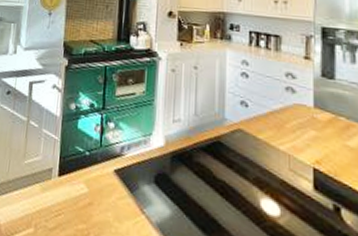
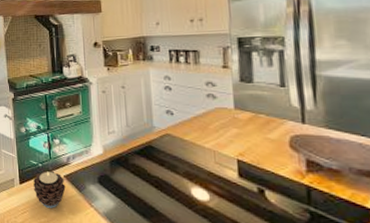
candle: none [75,161,115,212] -> present [33,170,66,208]

